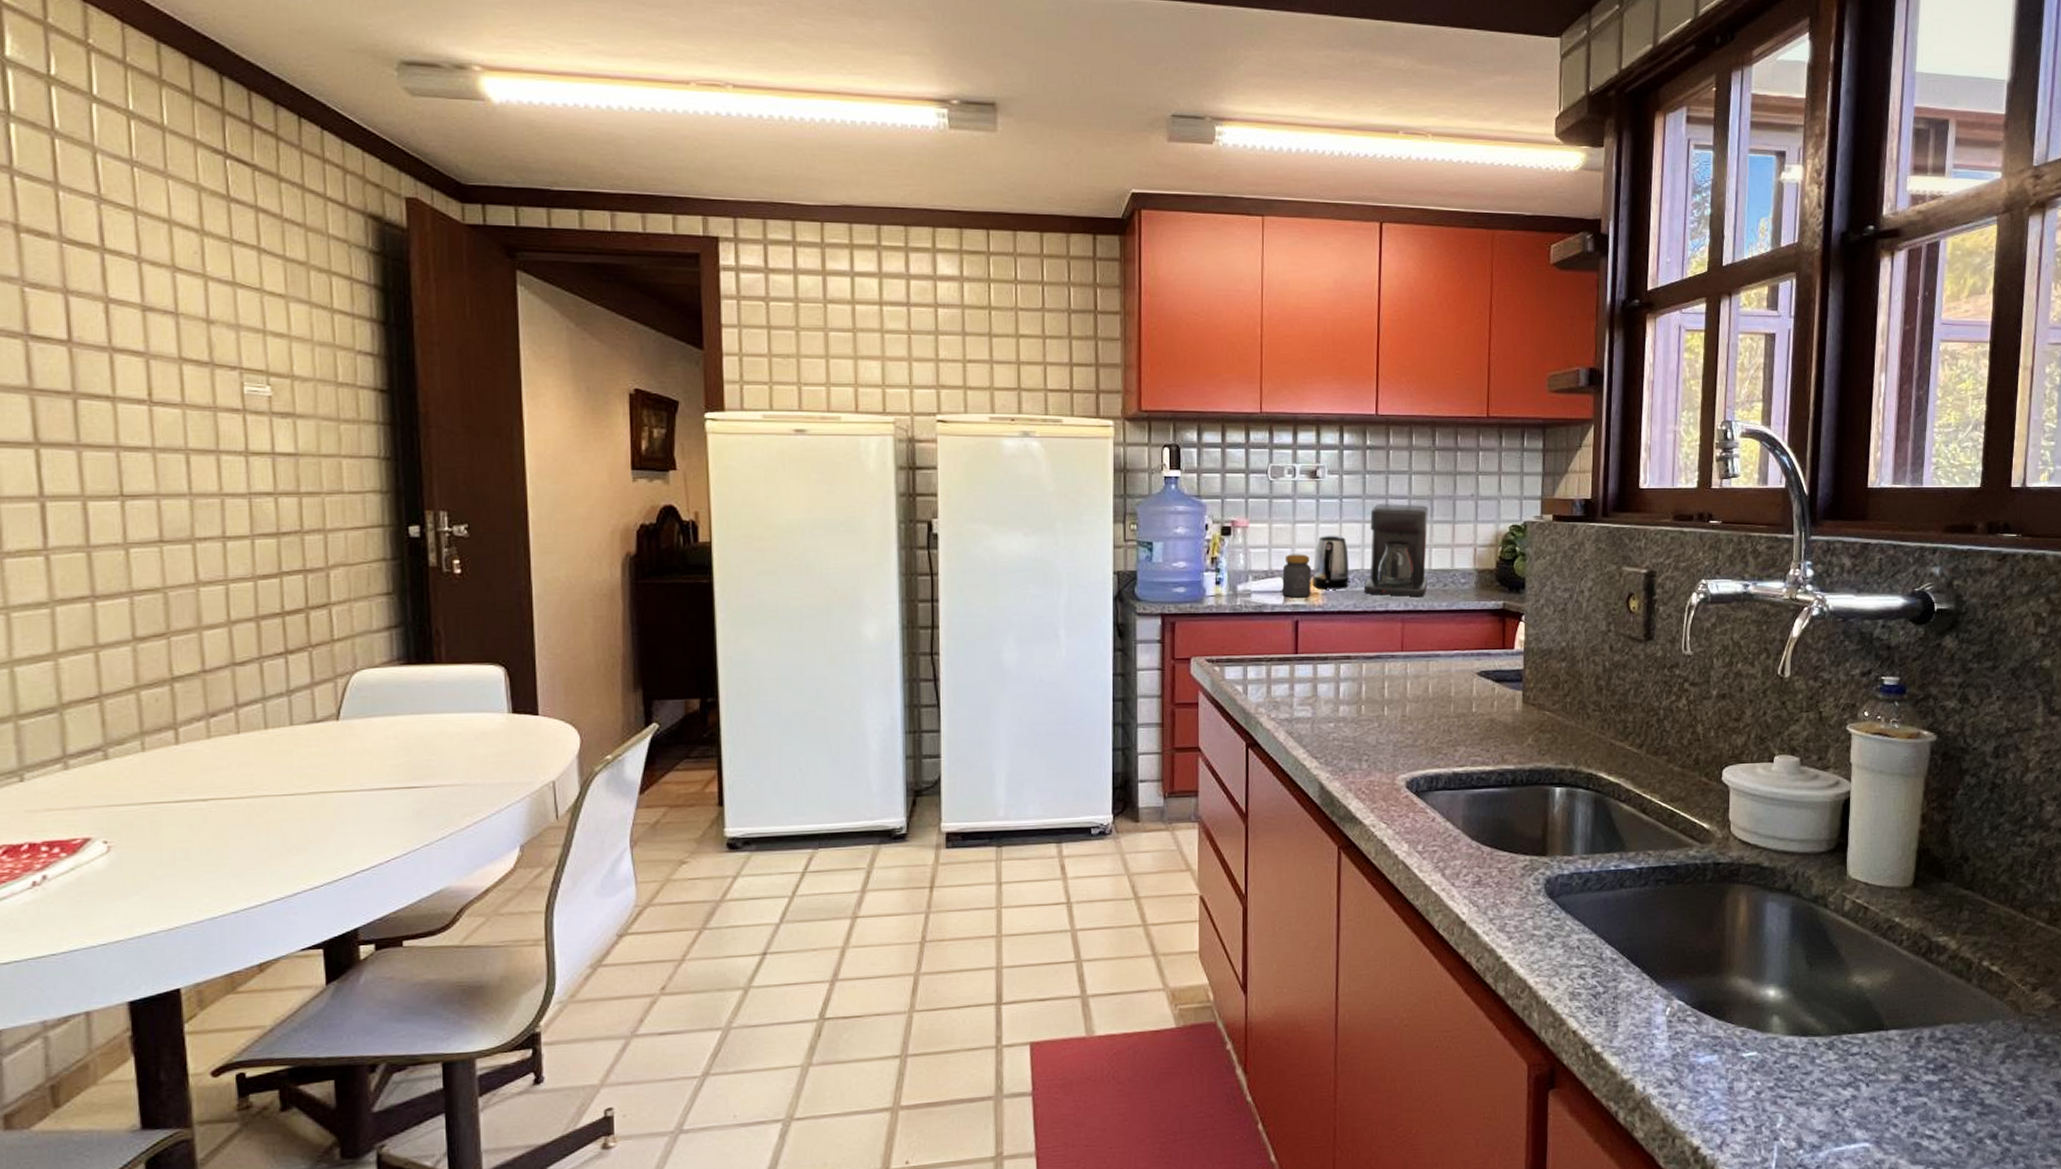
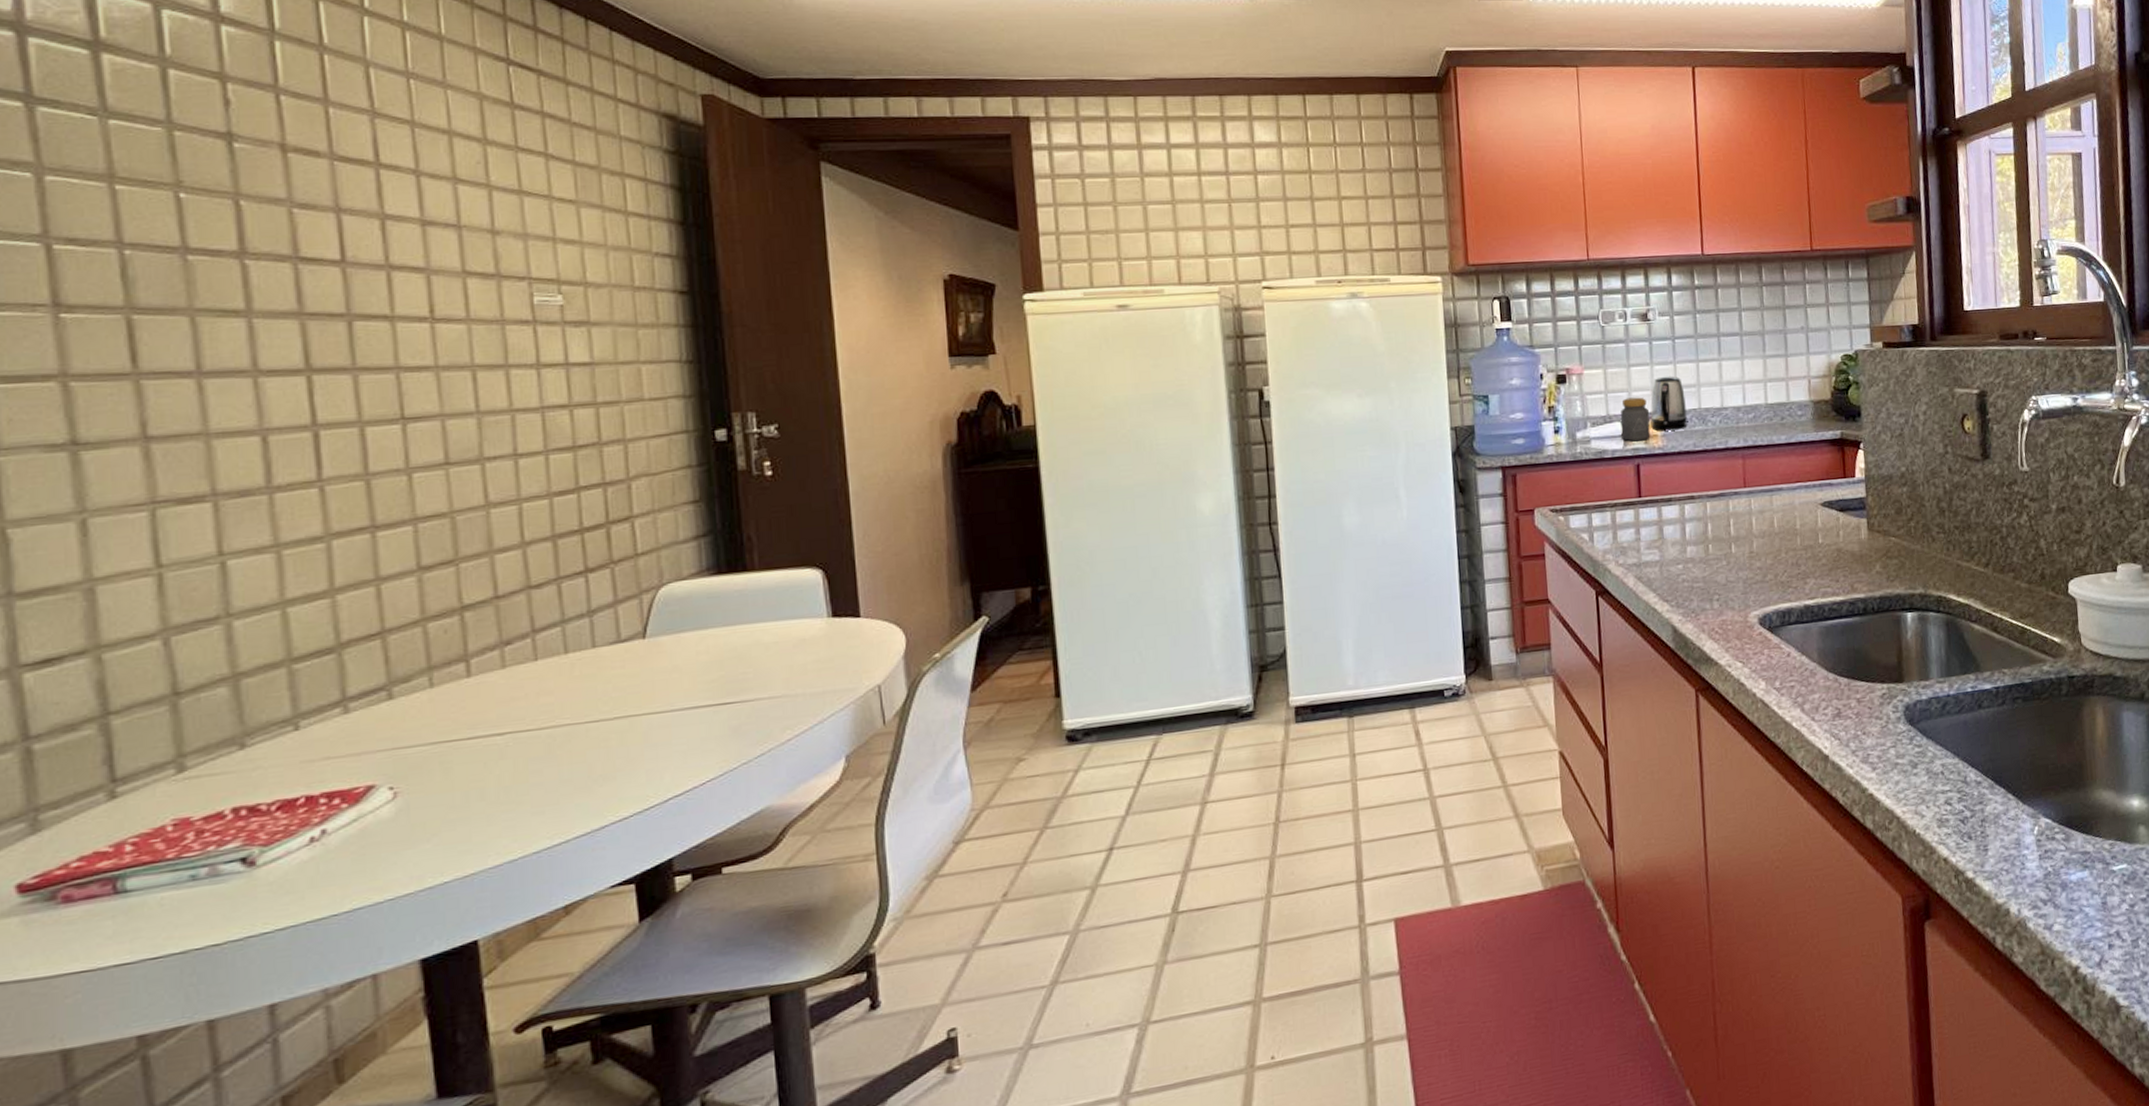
coffee maker: present [1363,504,1428,597] -> none [1702,340,1765,433]

